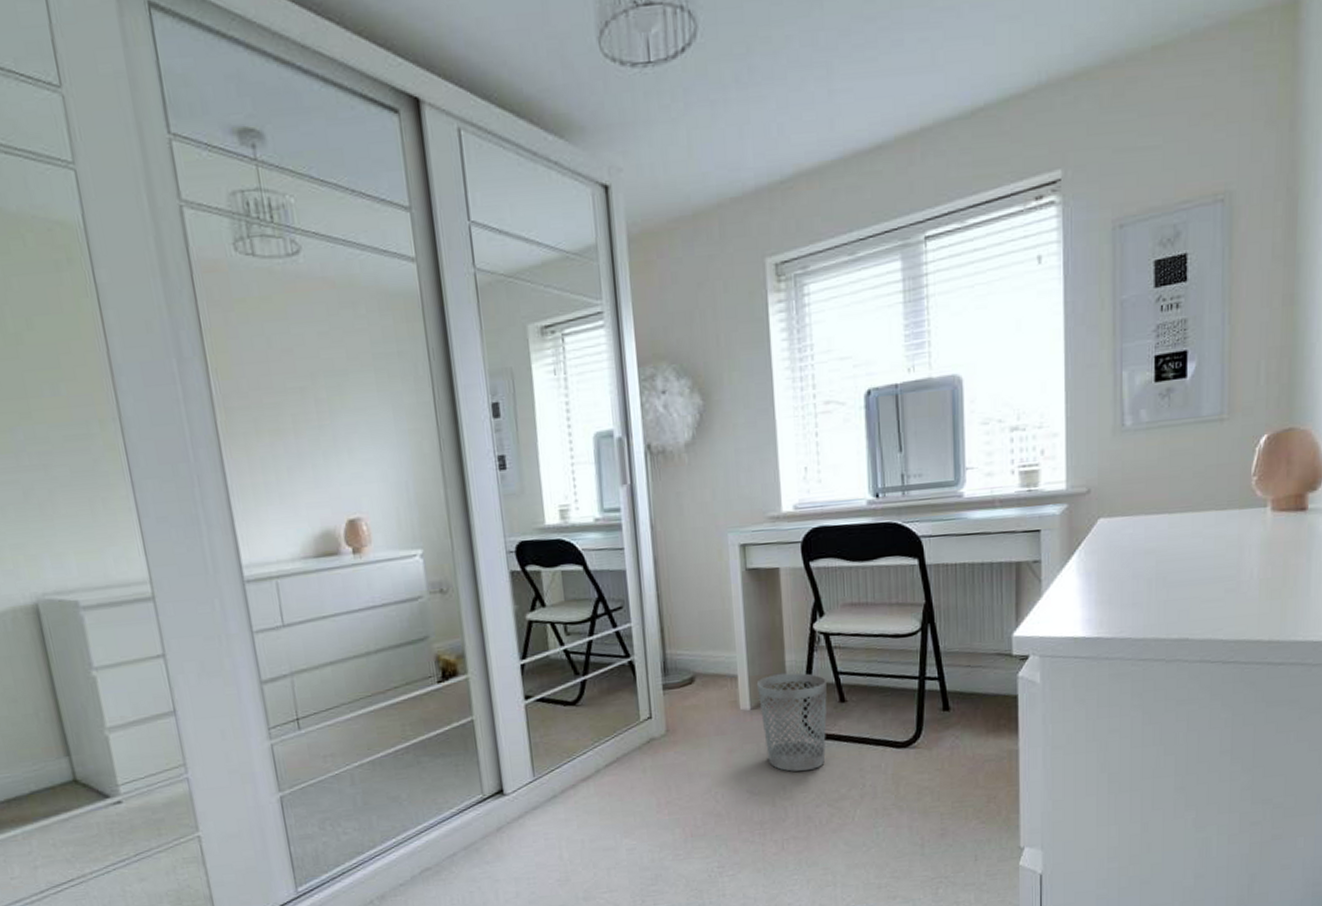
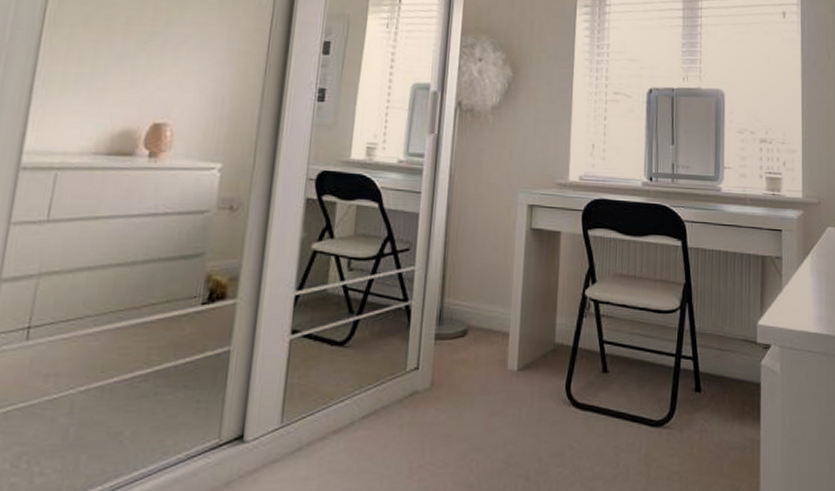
wastebasket: present [756,673,828,772] -> none [526,337,593,444]

